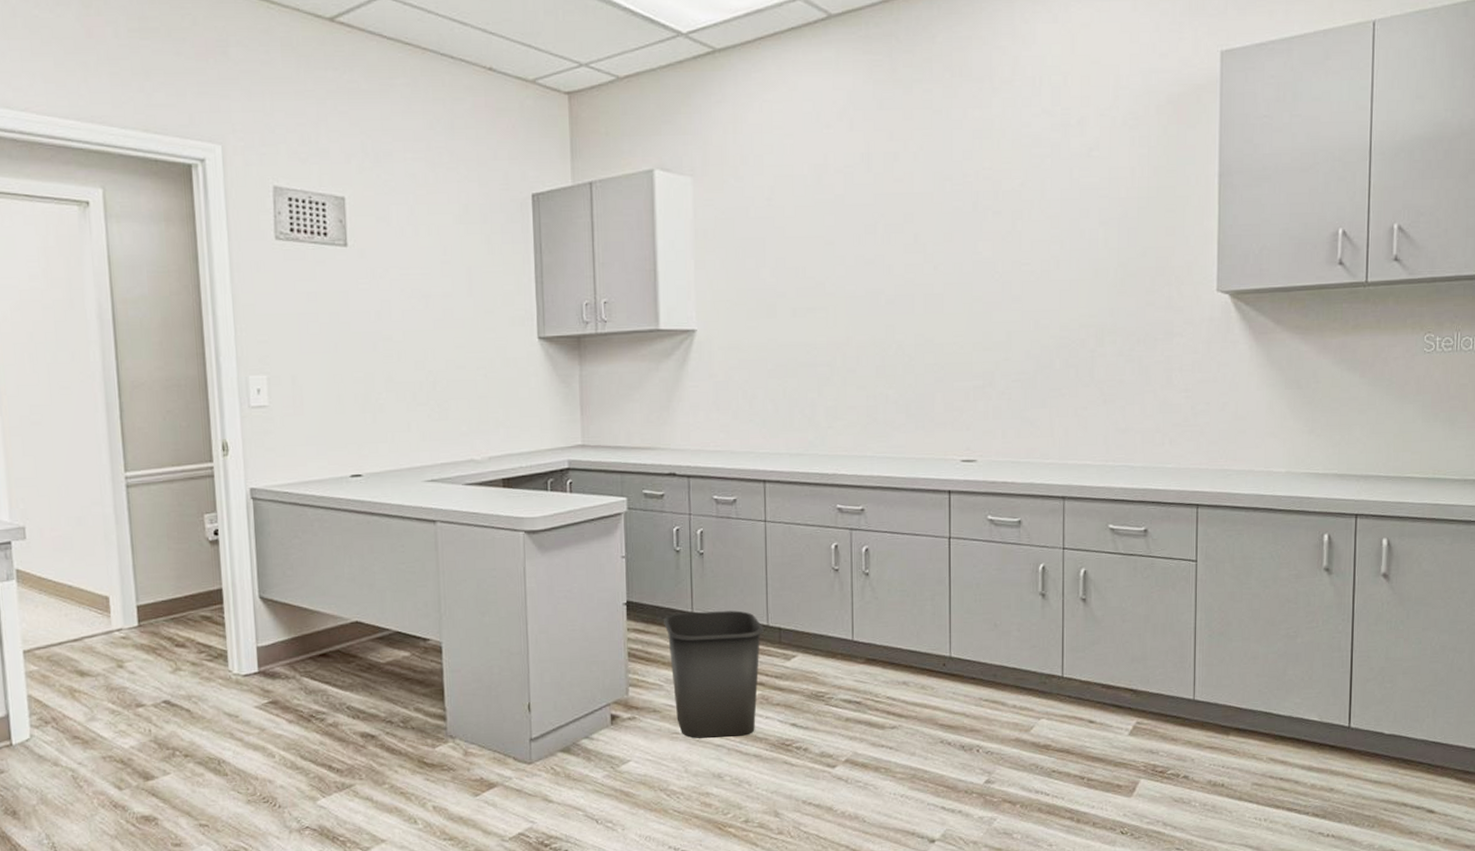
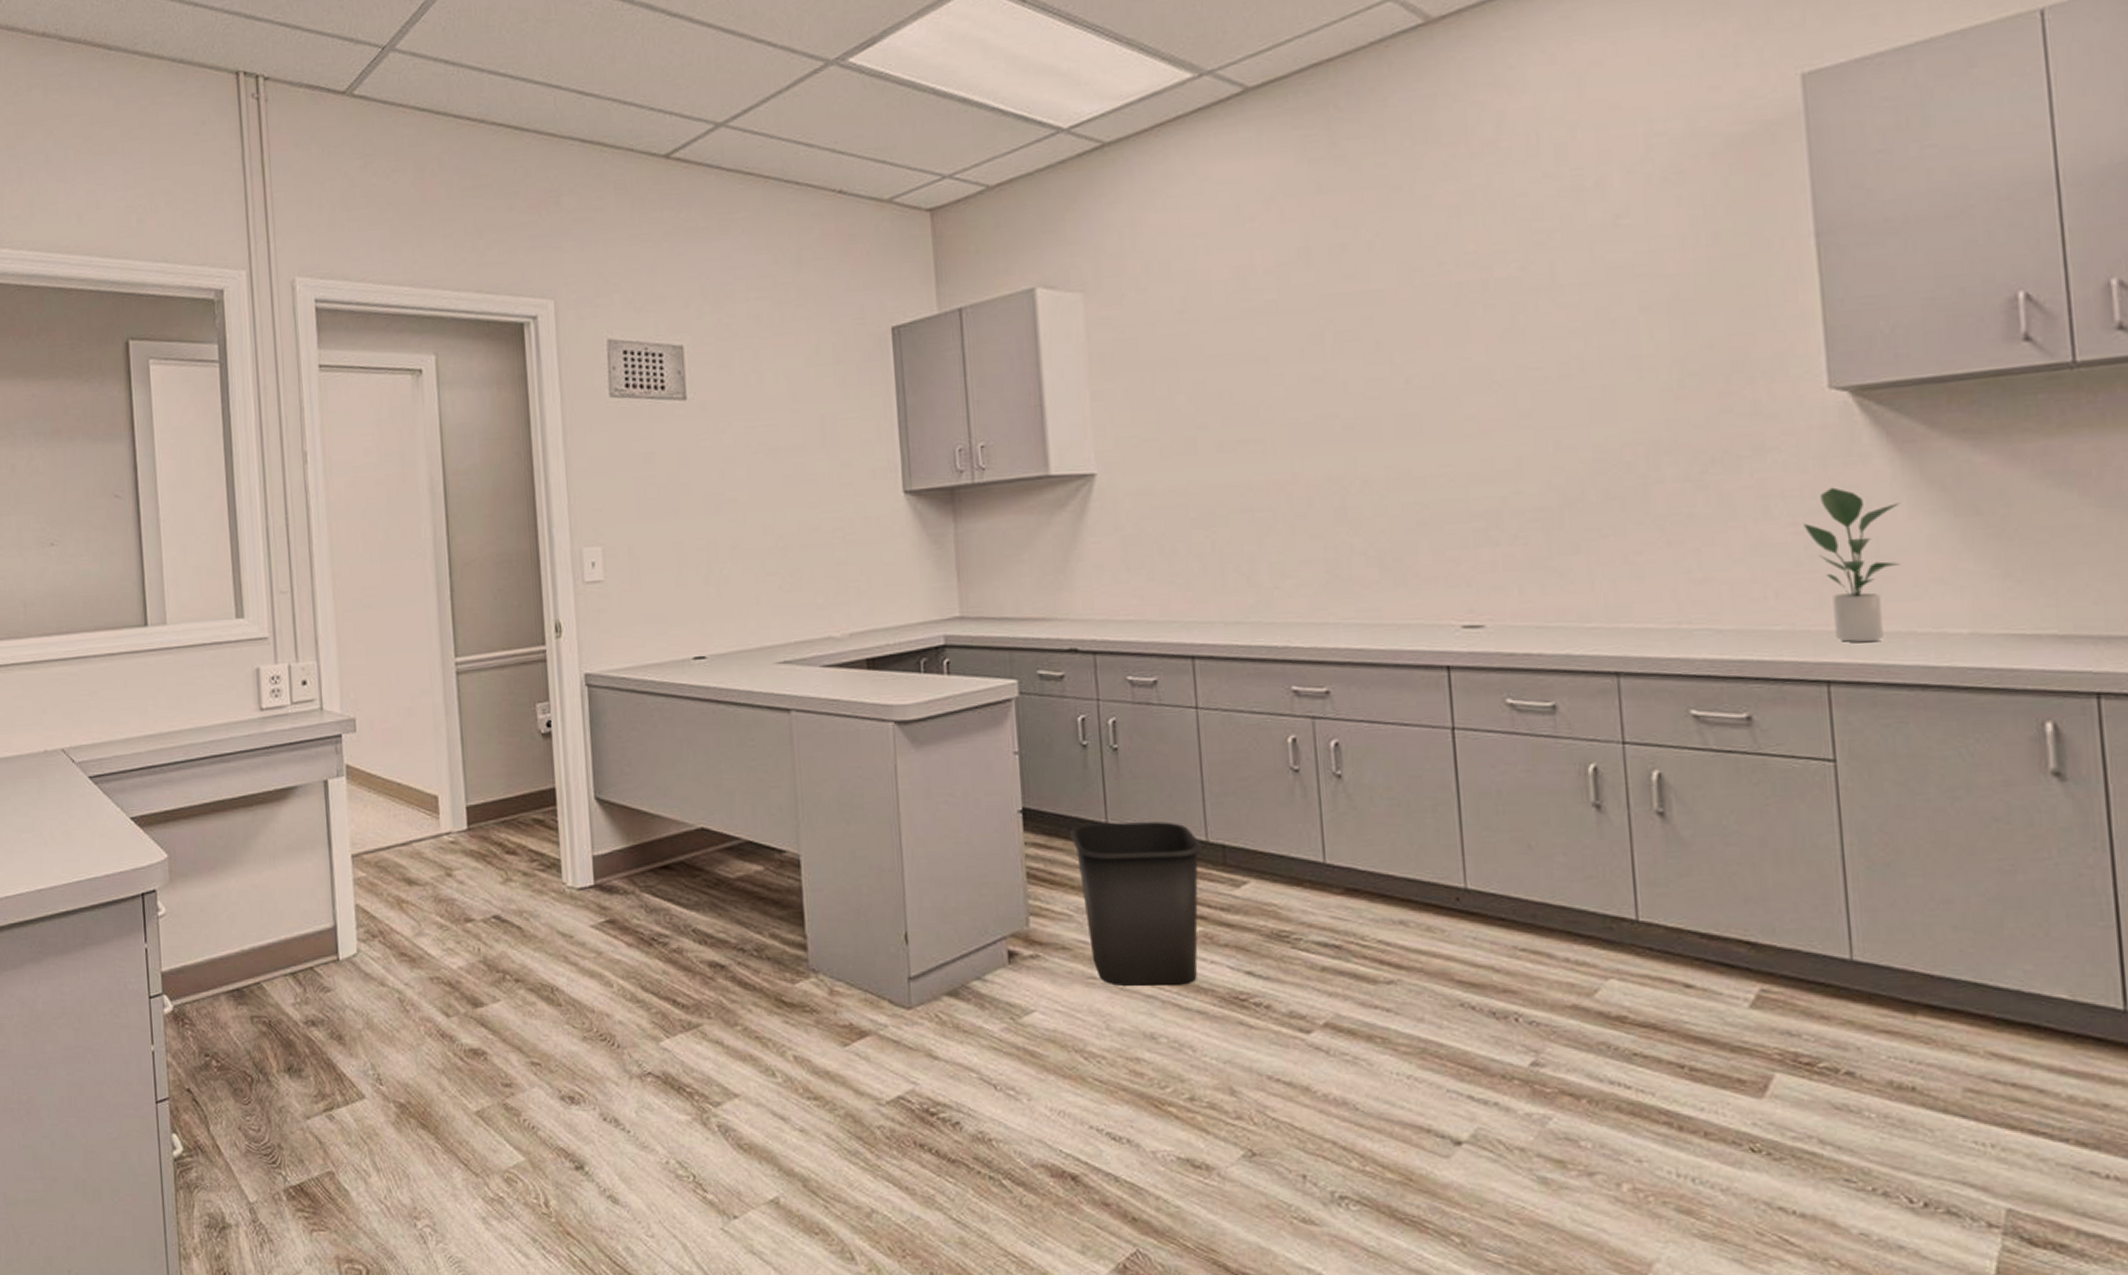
potted plant: none [1192,364,1254,478] -> present [1804,487,1901,643]

